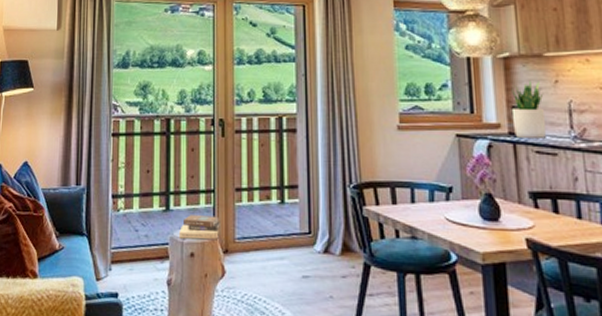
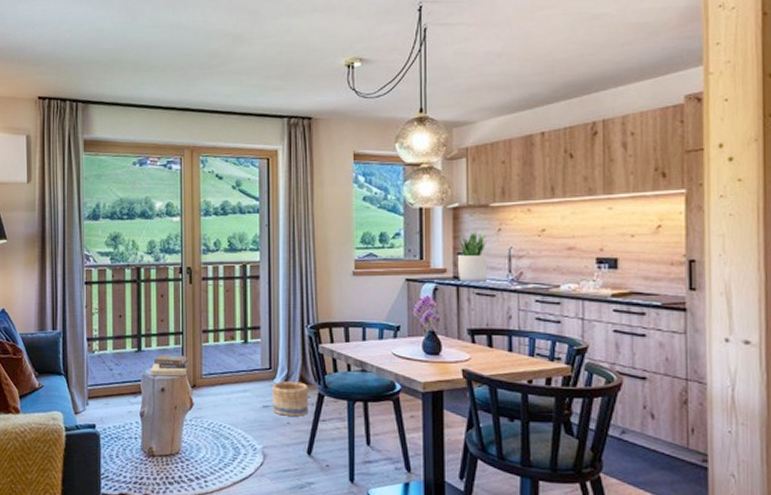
basket: none [312,248,354,289] -> present [272,381,309,416]

